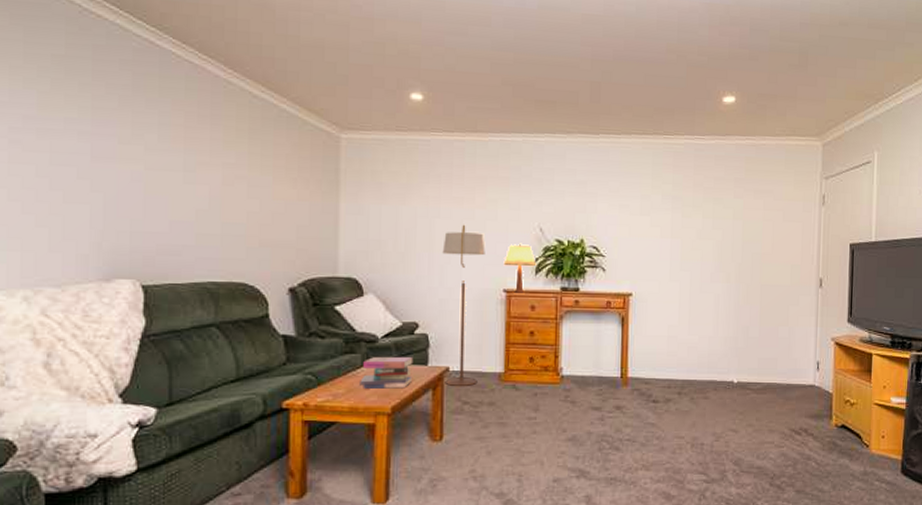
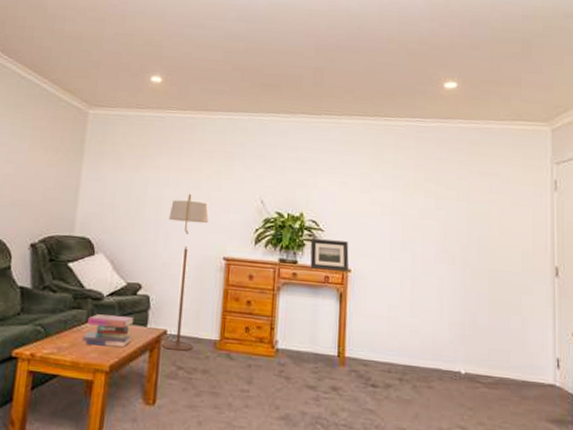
table lamp: present [503,244,536,293] -> none [225,215,256,262]
picture frame: none [591,265,630,296] -> present [310,238,349,272]

